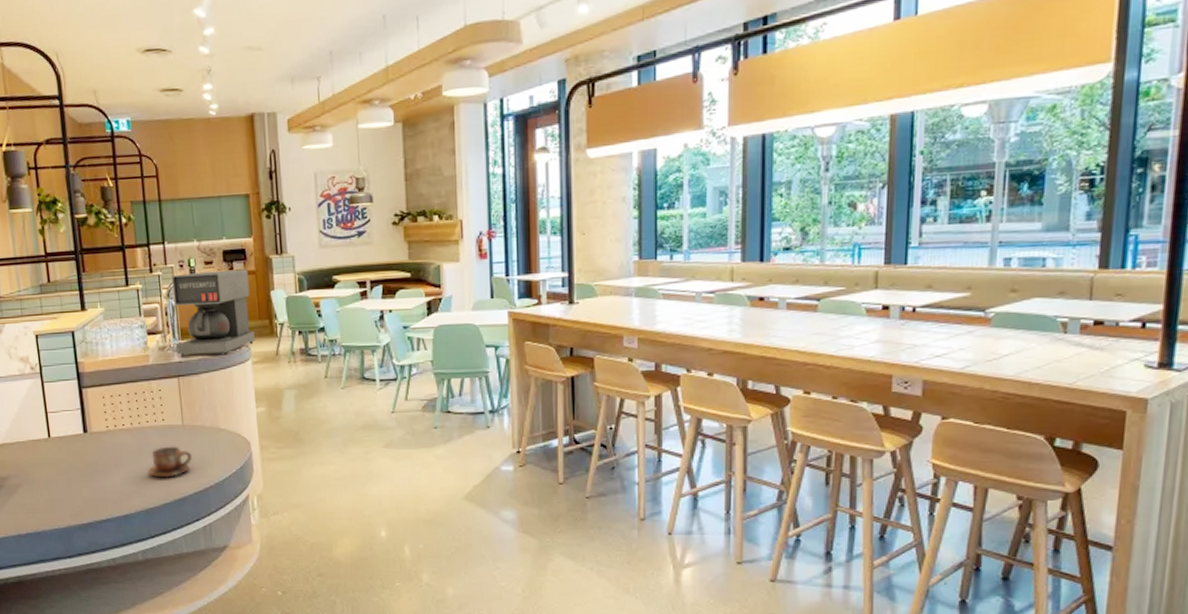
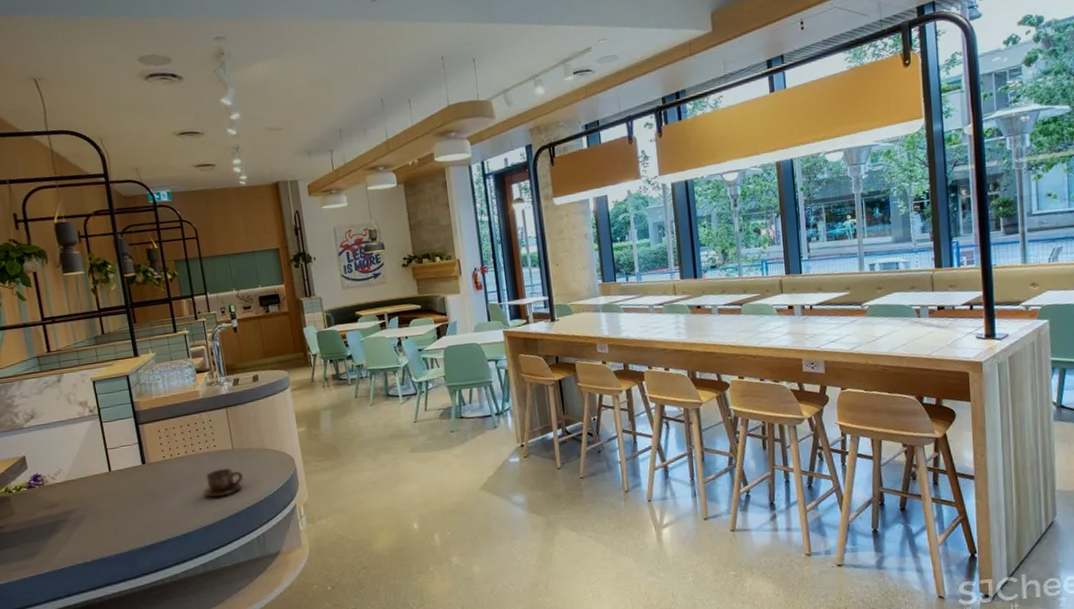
coffee maker: present [172,269,255,357] -> none [215,311,292,390]

